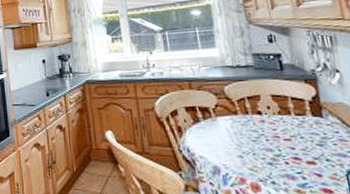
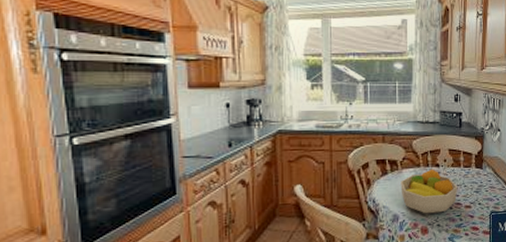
fruit bowl: none [216,116,293,168] -> present [401,168,458,214]

